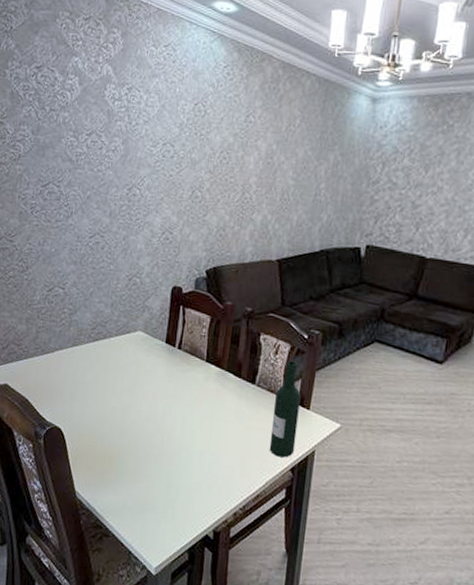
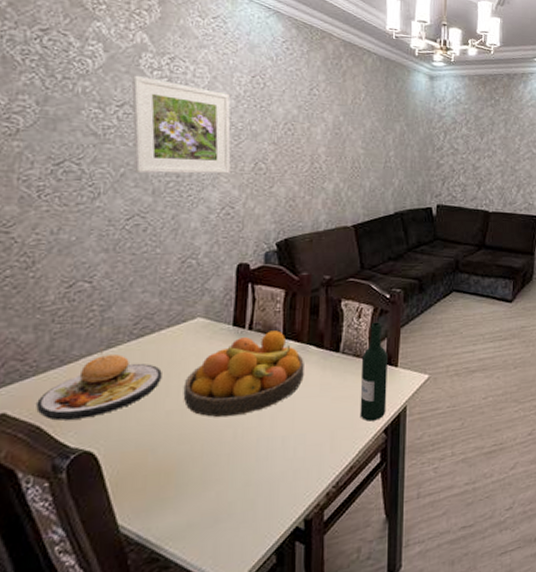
plate: none [26,344,110,400] -> present [36,348,162,421]
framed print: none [97,105,175,200] -> present [131,75,231,174]
fruit bowl: none [125,353,223,424] -> present [183,330,304,417]

